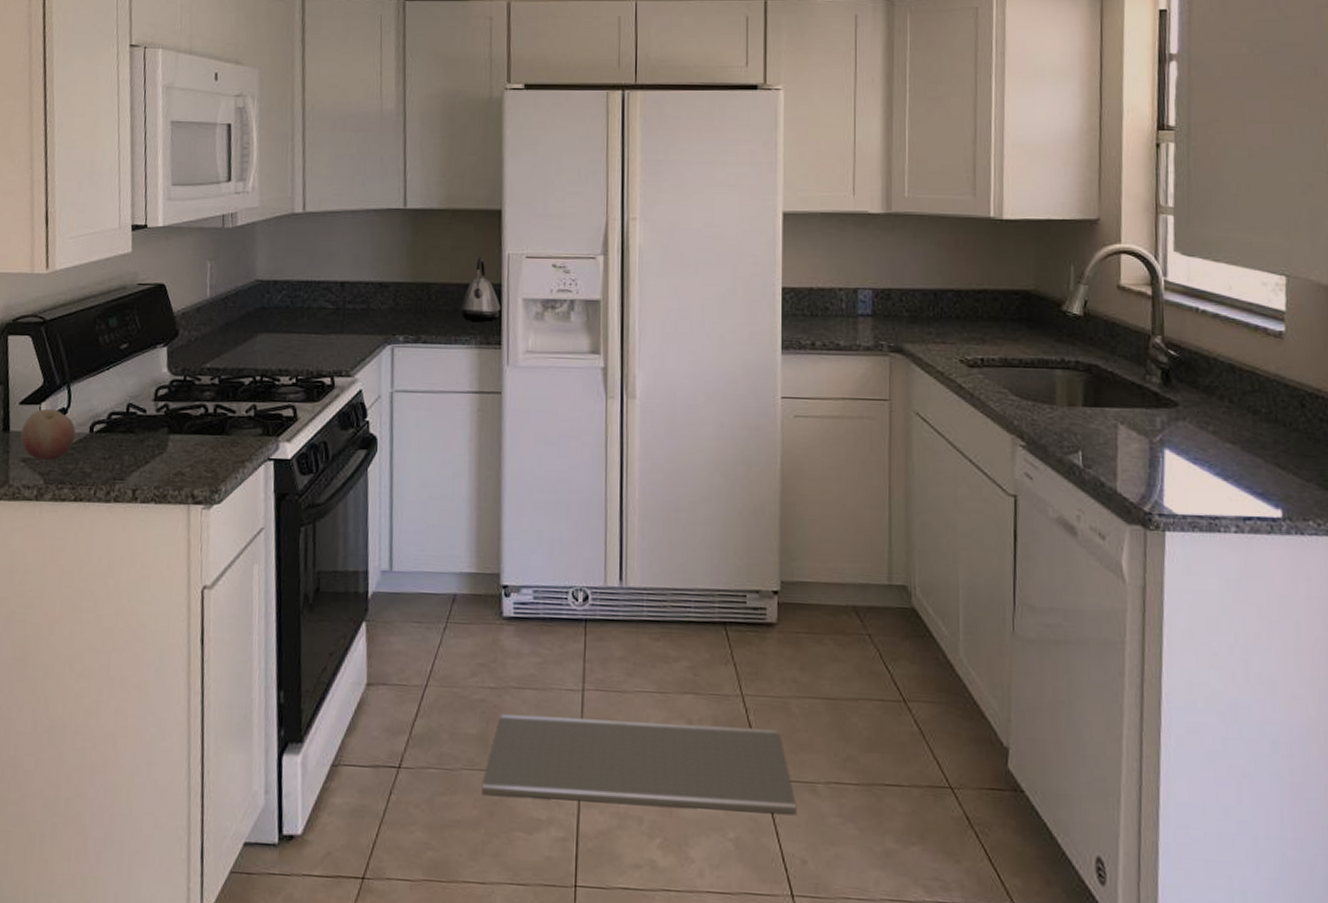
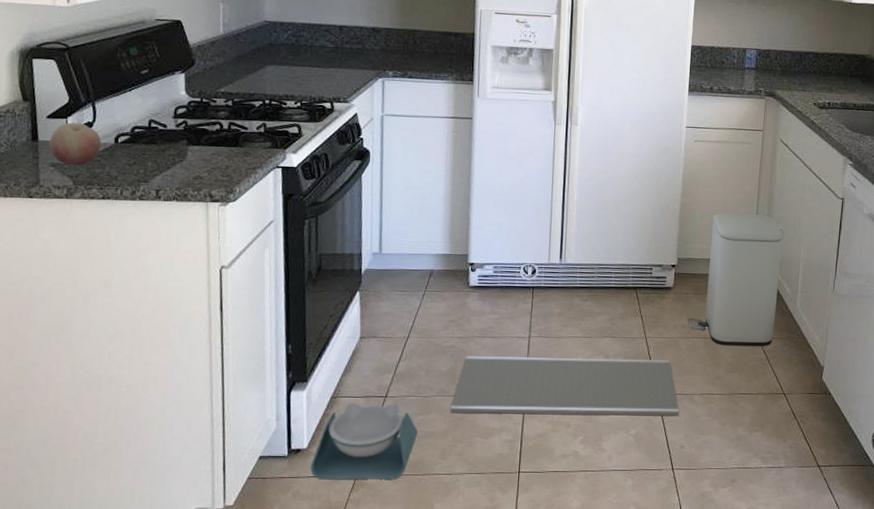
pet bowl: none [306,773,441,887] -> present [310,402,418,480]
kettle: present [461,257,501,322] -> none [441,11,473,63]
pedal bin: none [799,516,932,714] -> present [687,212,784,346]

